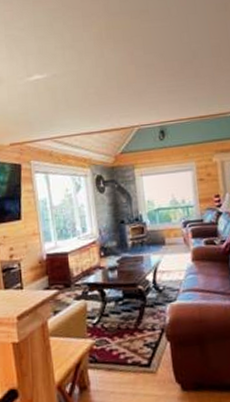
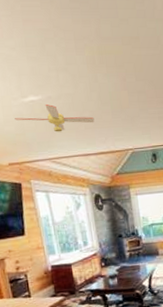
ceiling fan: none [19,82,99,111] -> present [15,104,95,132]

